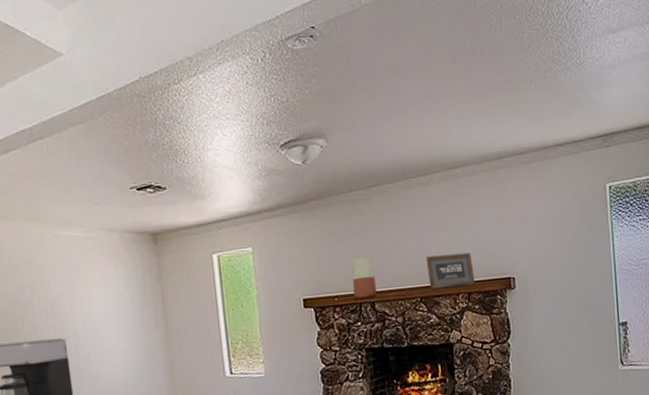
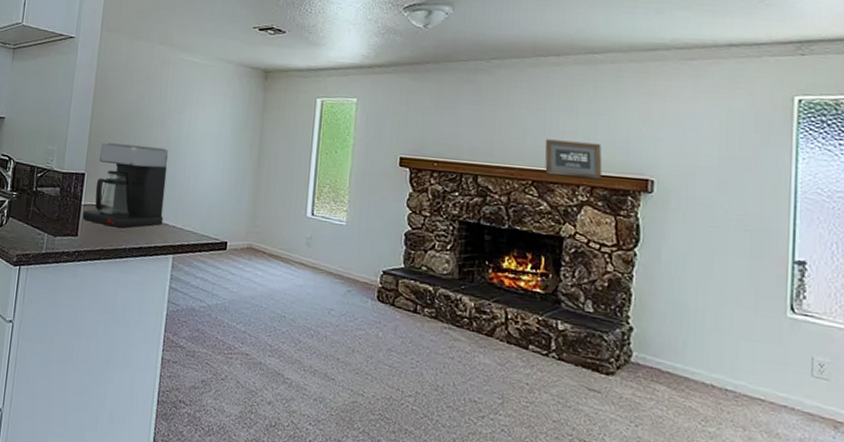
vase: present [351,256,377,300] -> none [455,126,484,171]

